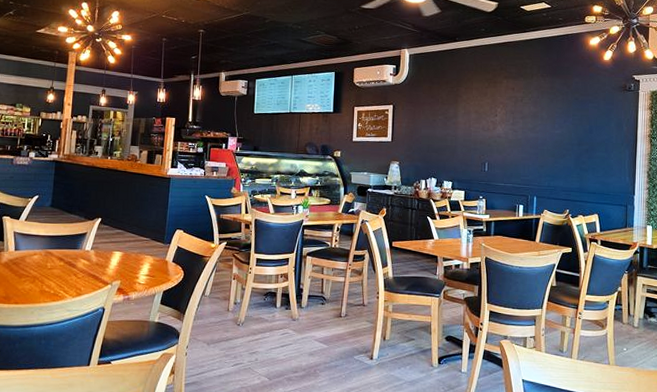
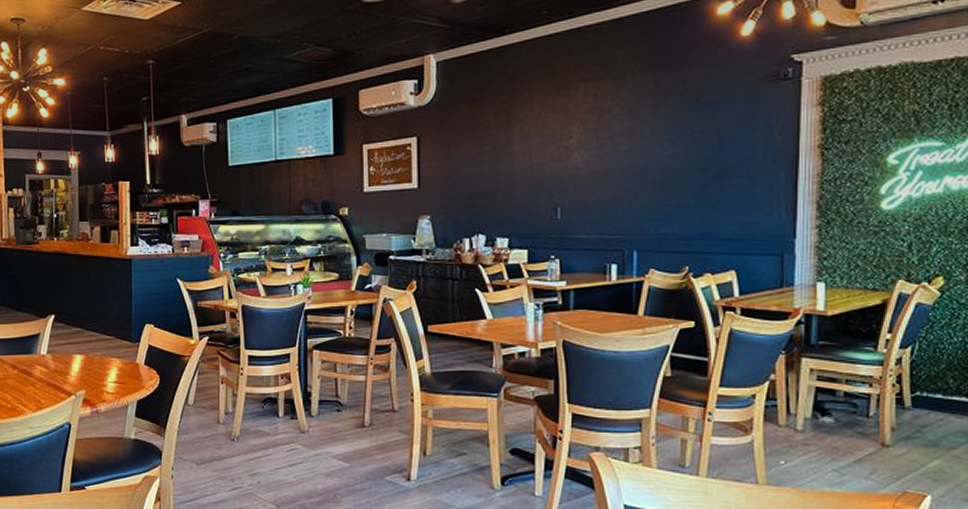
coffee maker: none [74,139,96,162] -> present [14,218,40,247]

